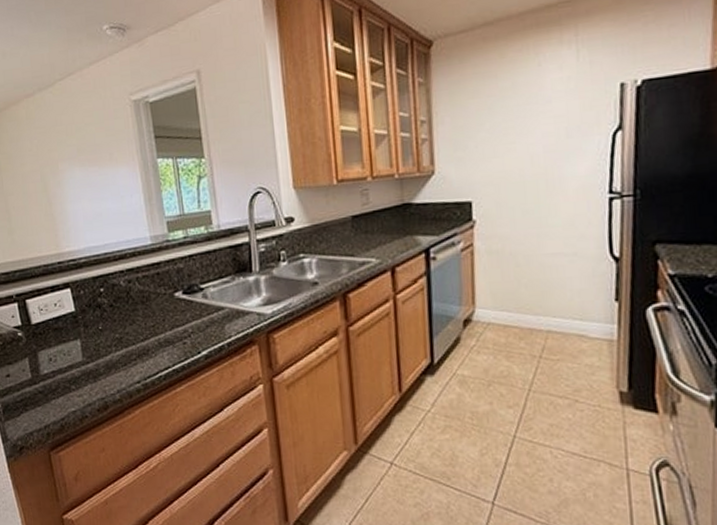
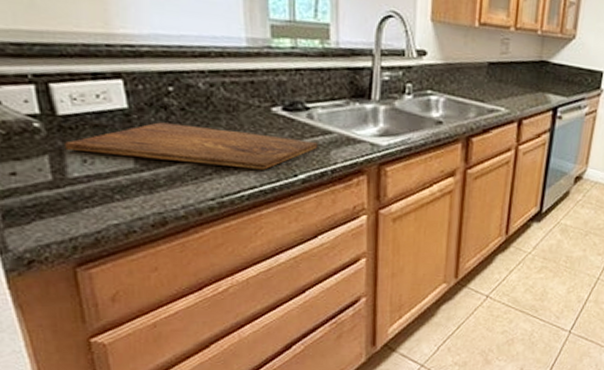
cutting board: none [37,318,214,352] -> present [65,122,318,170]

